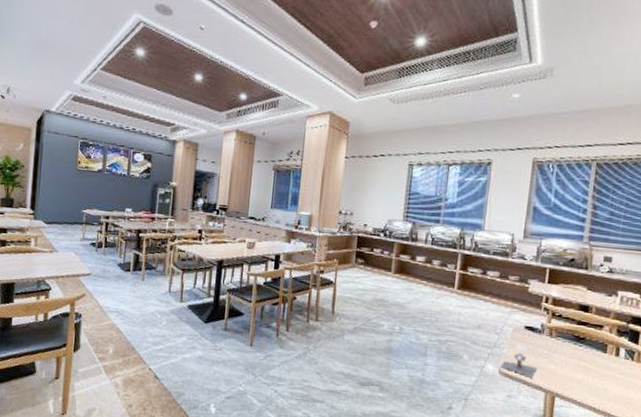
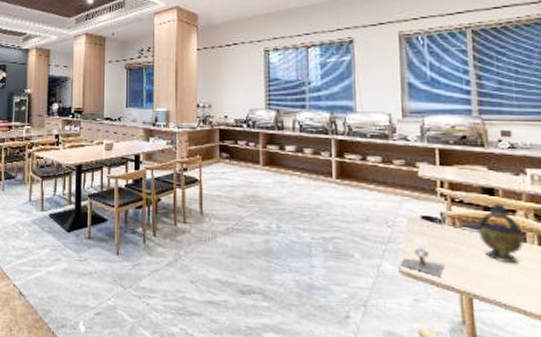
teapot: none [570,318,605,370] -> present [479,203,523,263]

